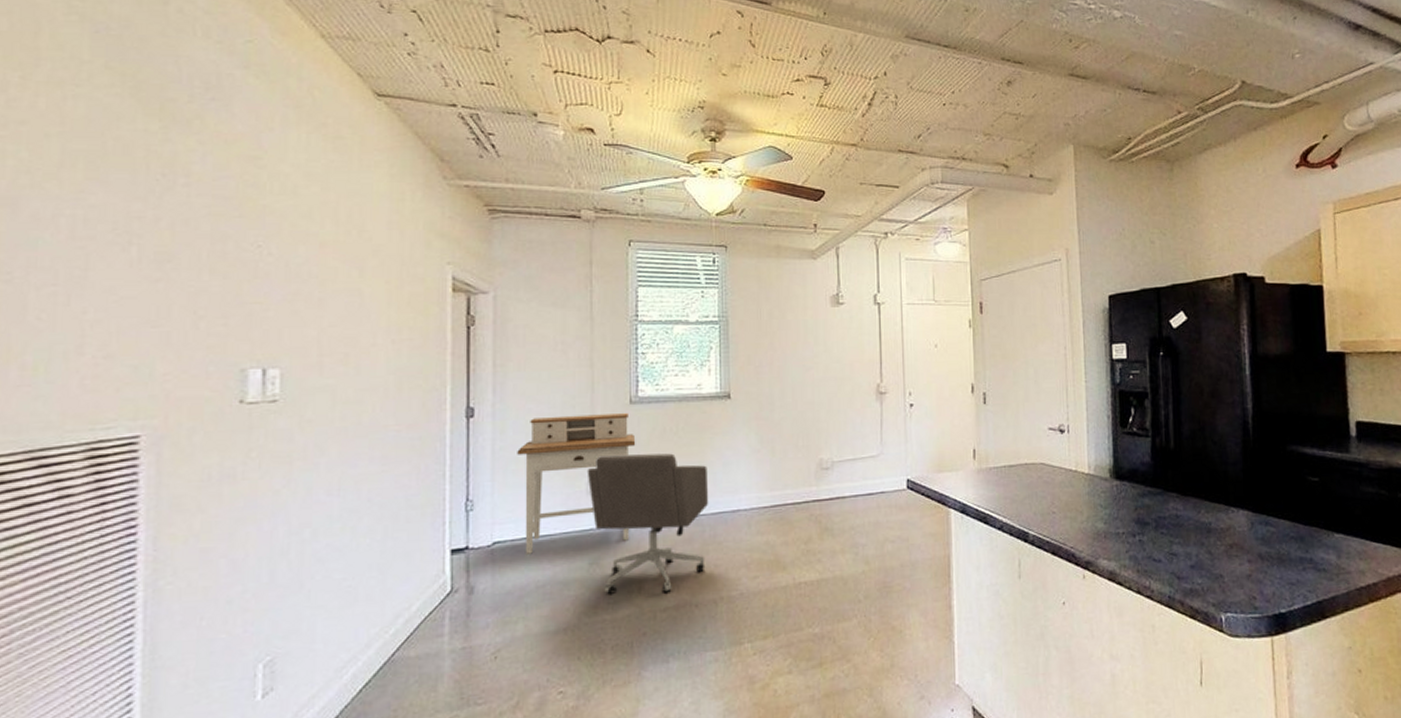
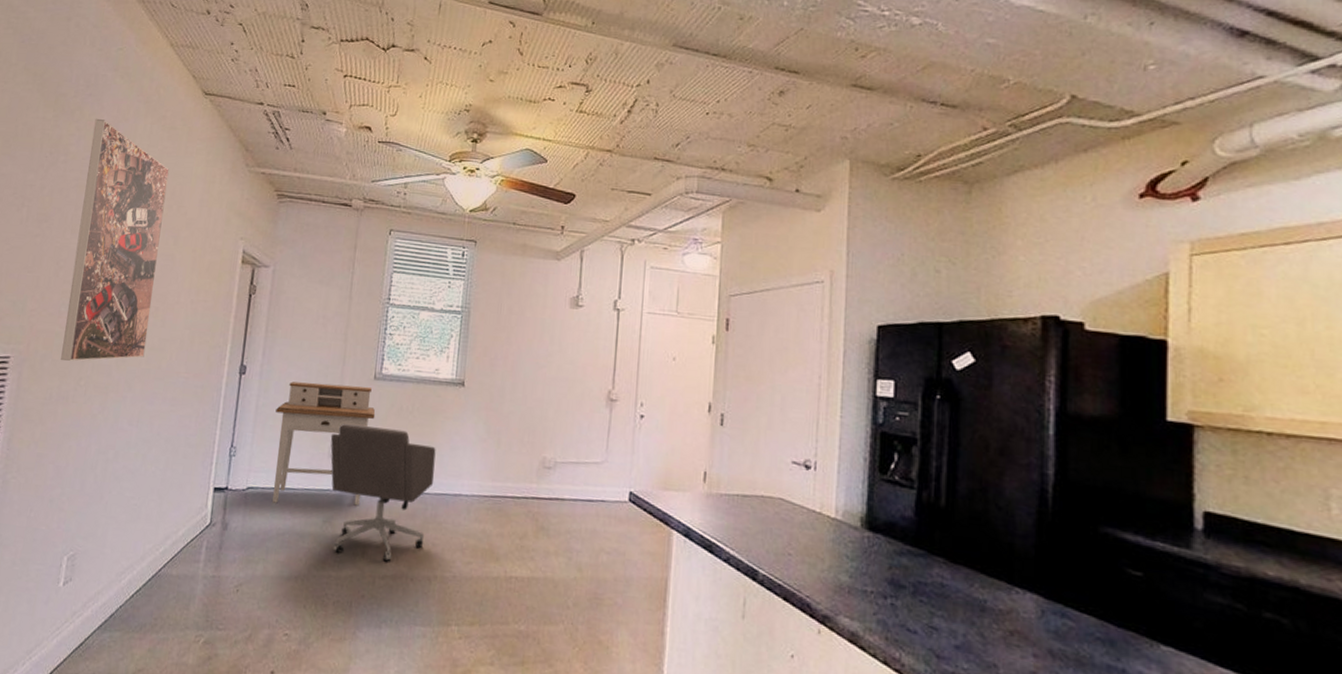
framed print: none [218,128,340,432] -> present [61,118,169,361]

